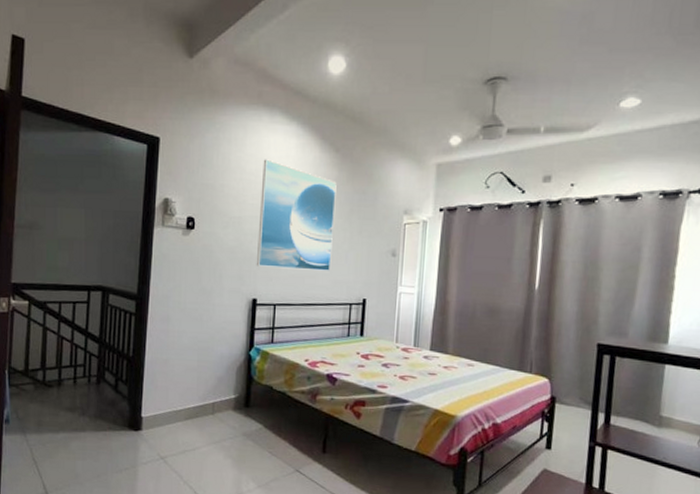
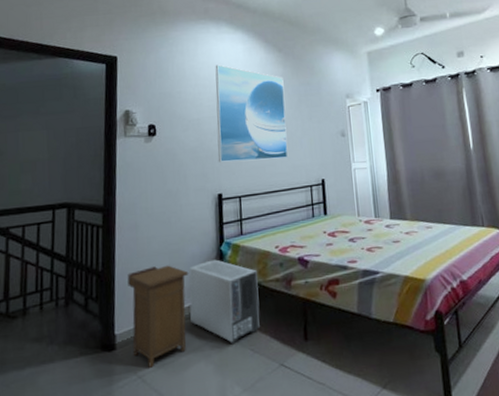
nightstand: none [156,360,216,452] -> present [127,265,189,368]
air purifier: none [214,363,283,444] -> present [189,259,260,345]

